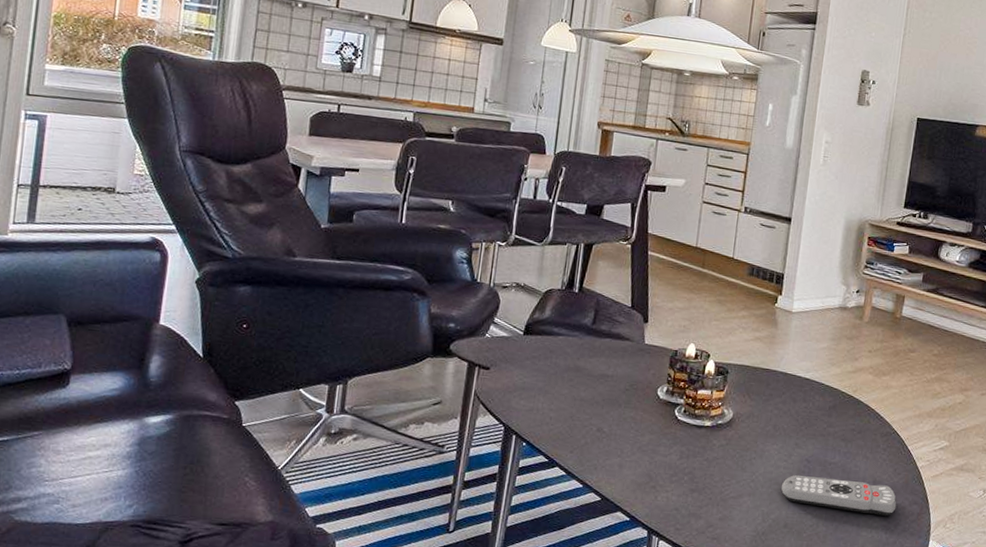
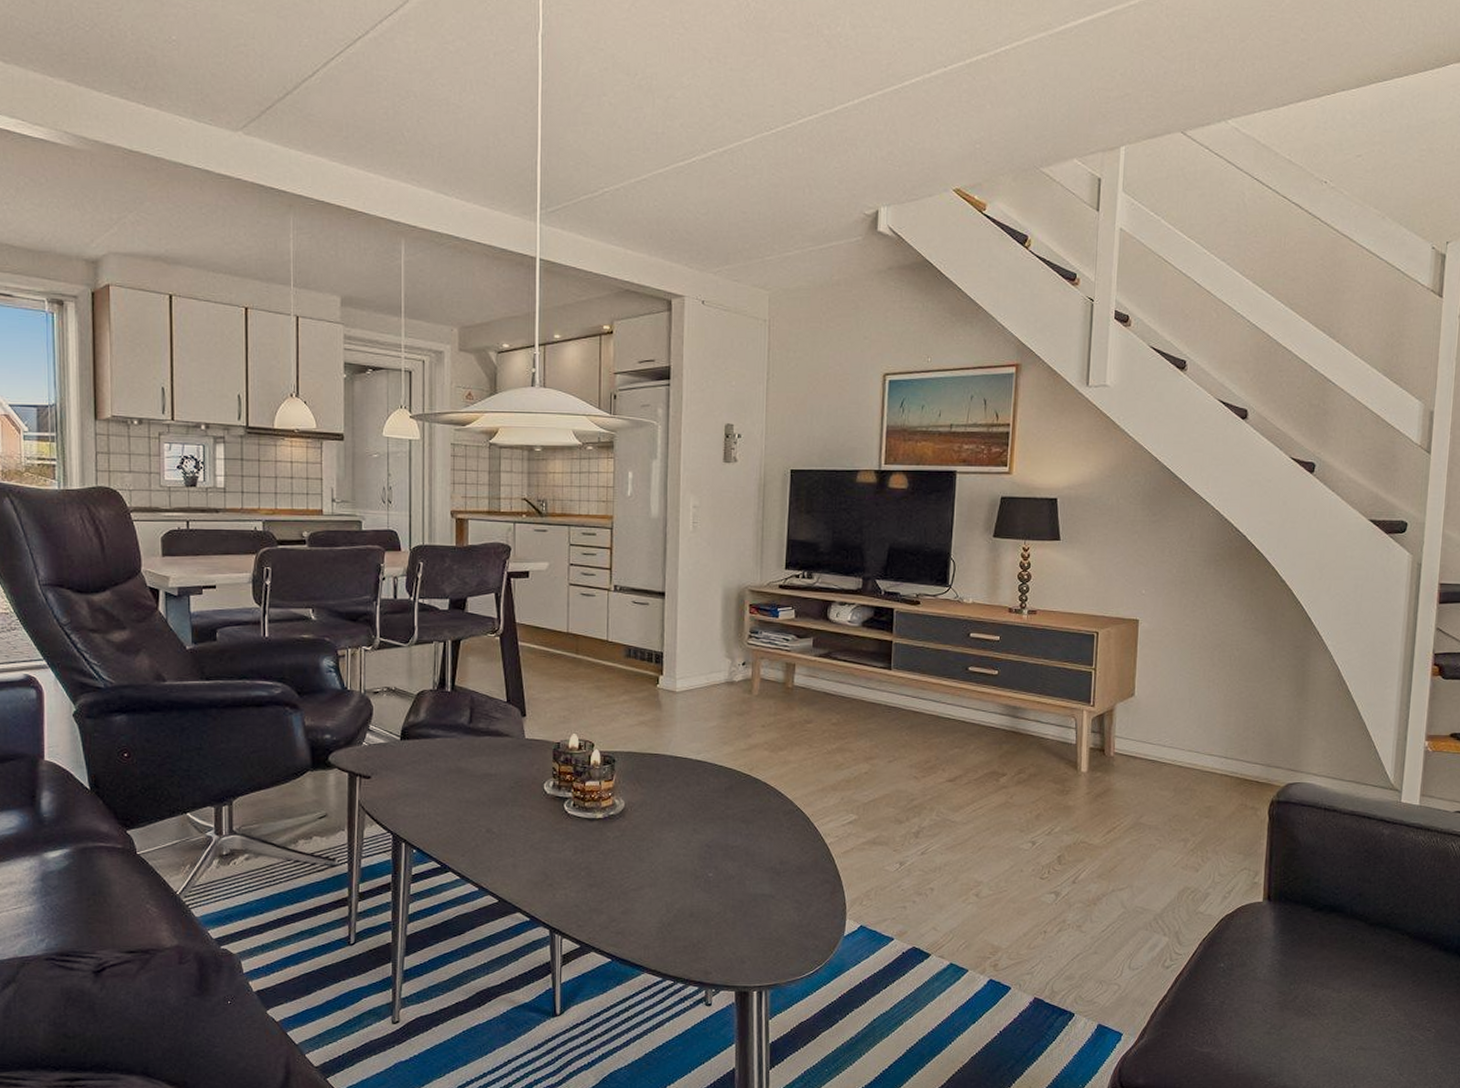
remote control: present [781,475,897,516] -> none [684,862,807,897]

